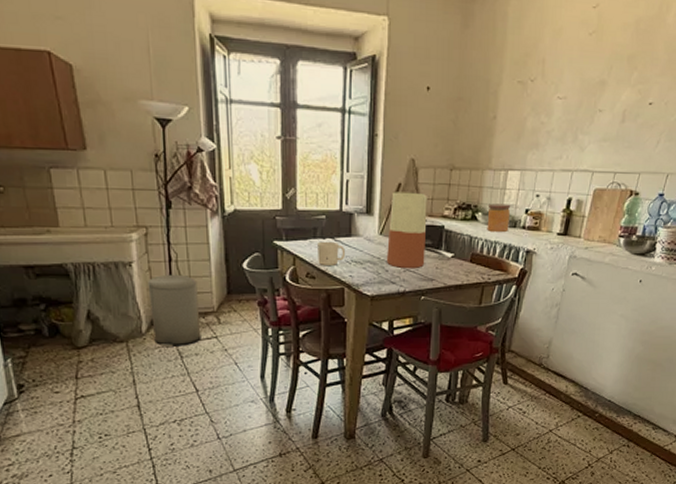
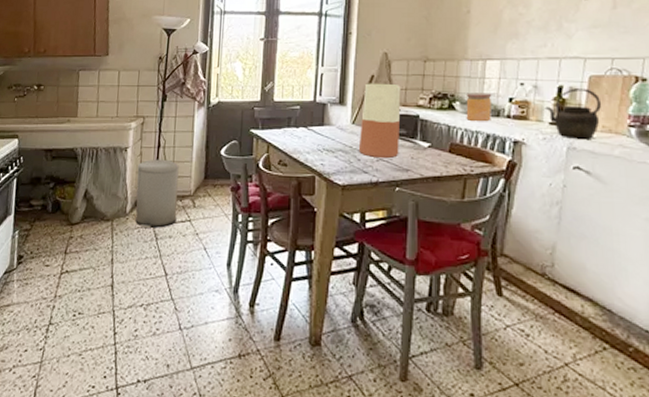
mug: present [317,241,346,265] -> none [290,130,318,153]
kettle: none [554,201,601,250] -> present [544,88,602,141]

